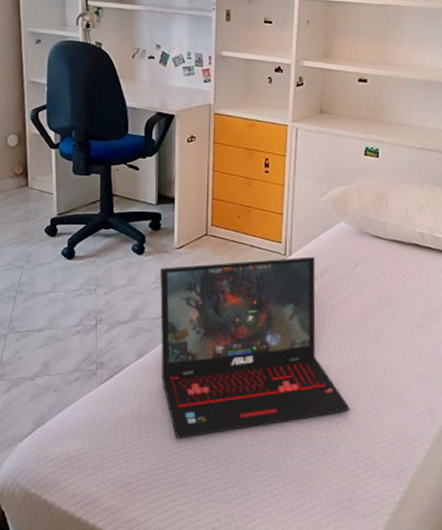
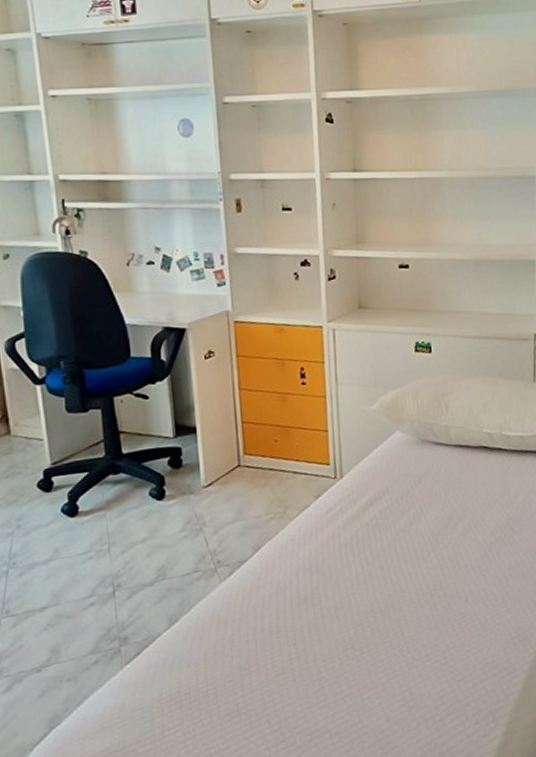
laptop: present [160,256,350,438] -> none [187,475,431,715]

